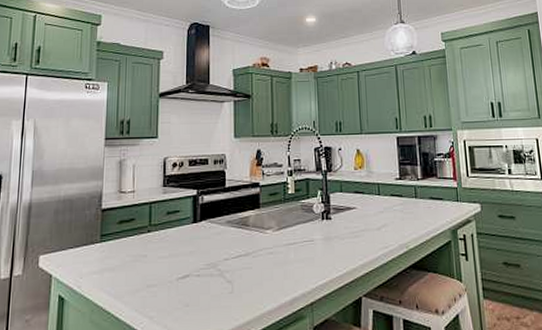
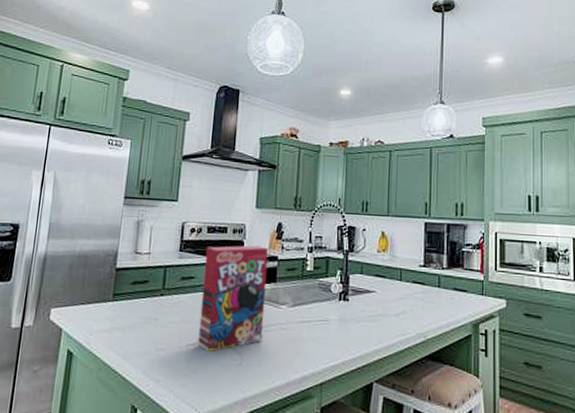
cereal box: none [188,174,251,283] -> present [198,245,269,351]

